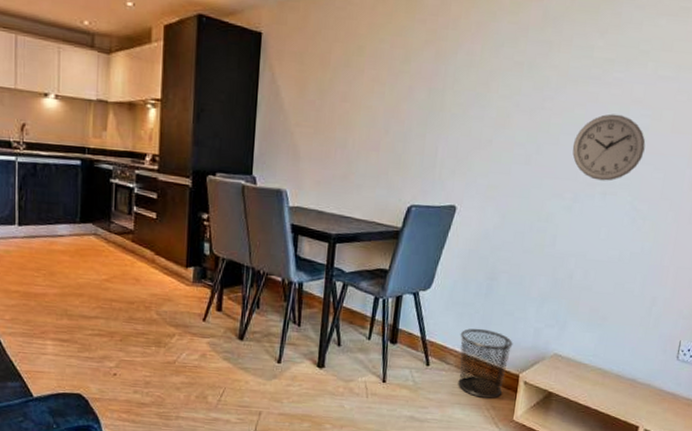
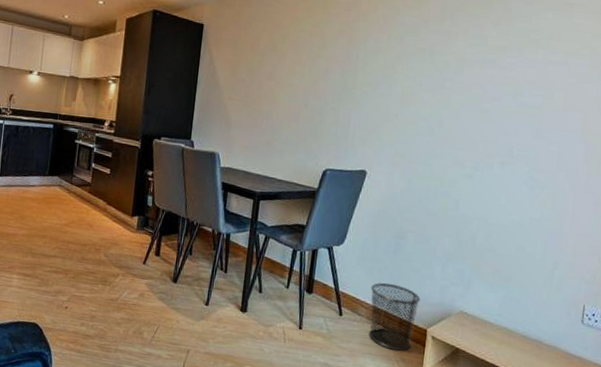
wall clock: present [572,113,646,181] -> none [471,93,540,153]

